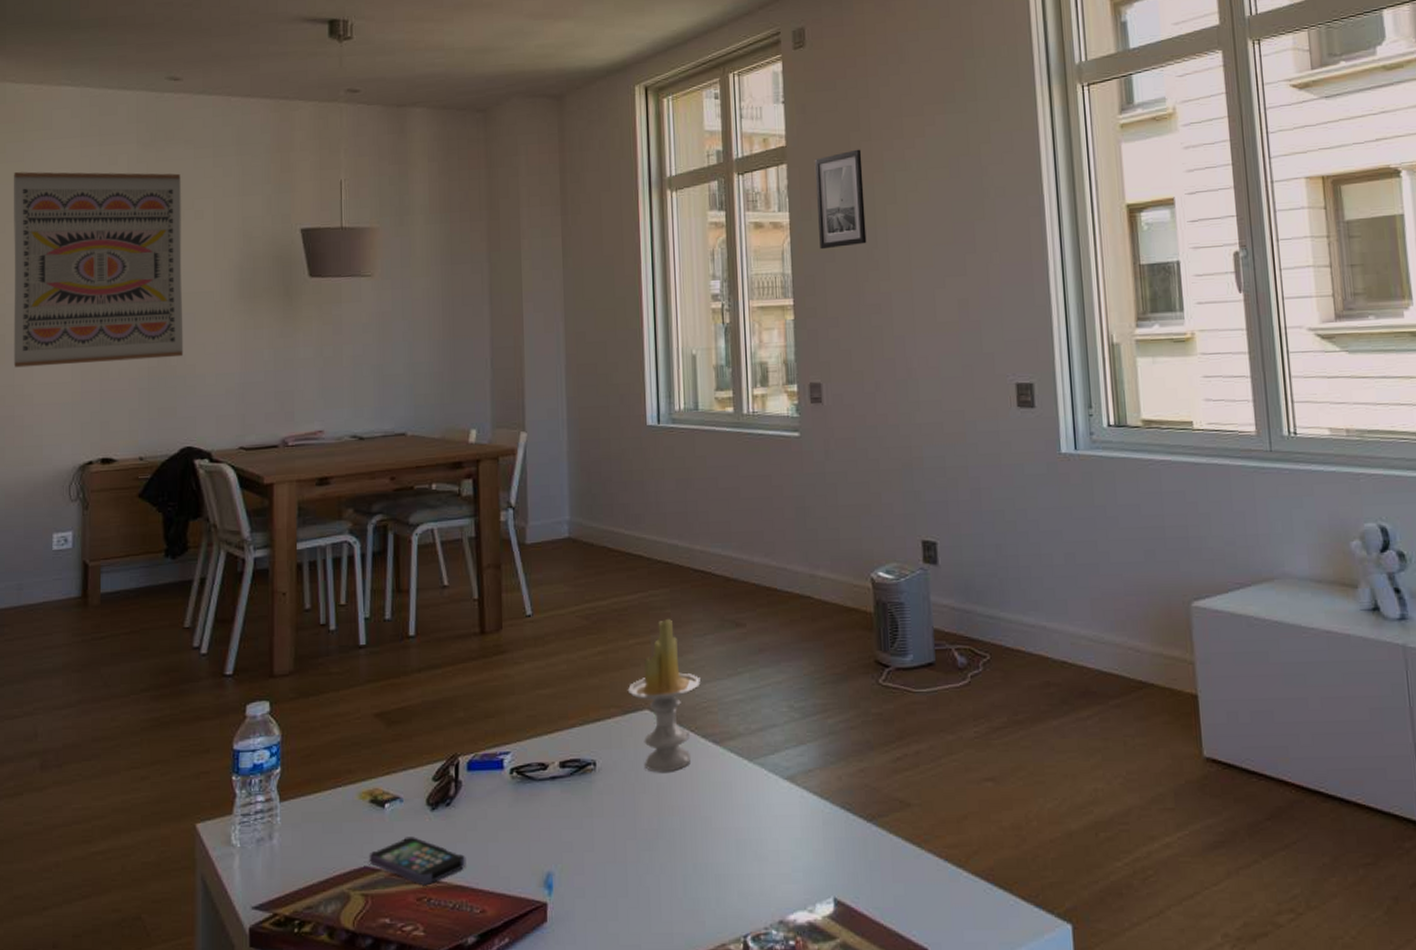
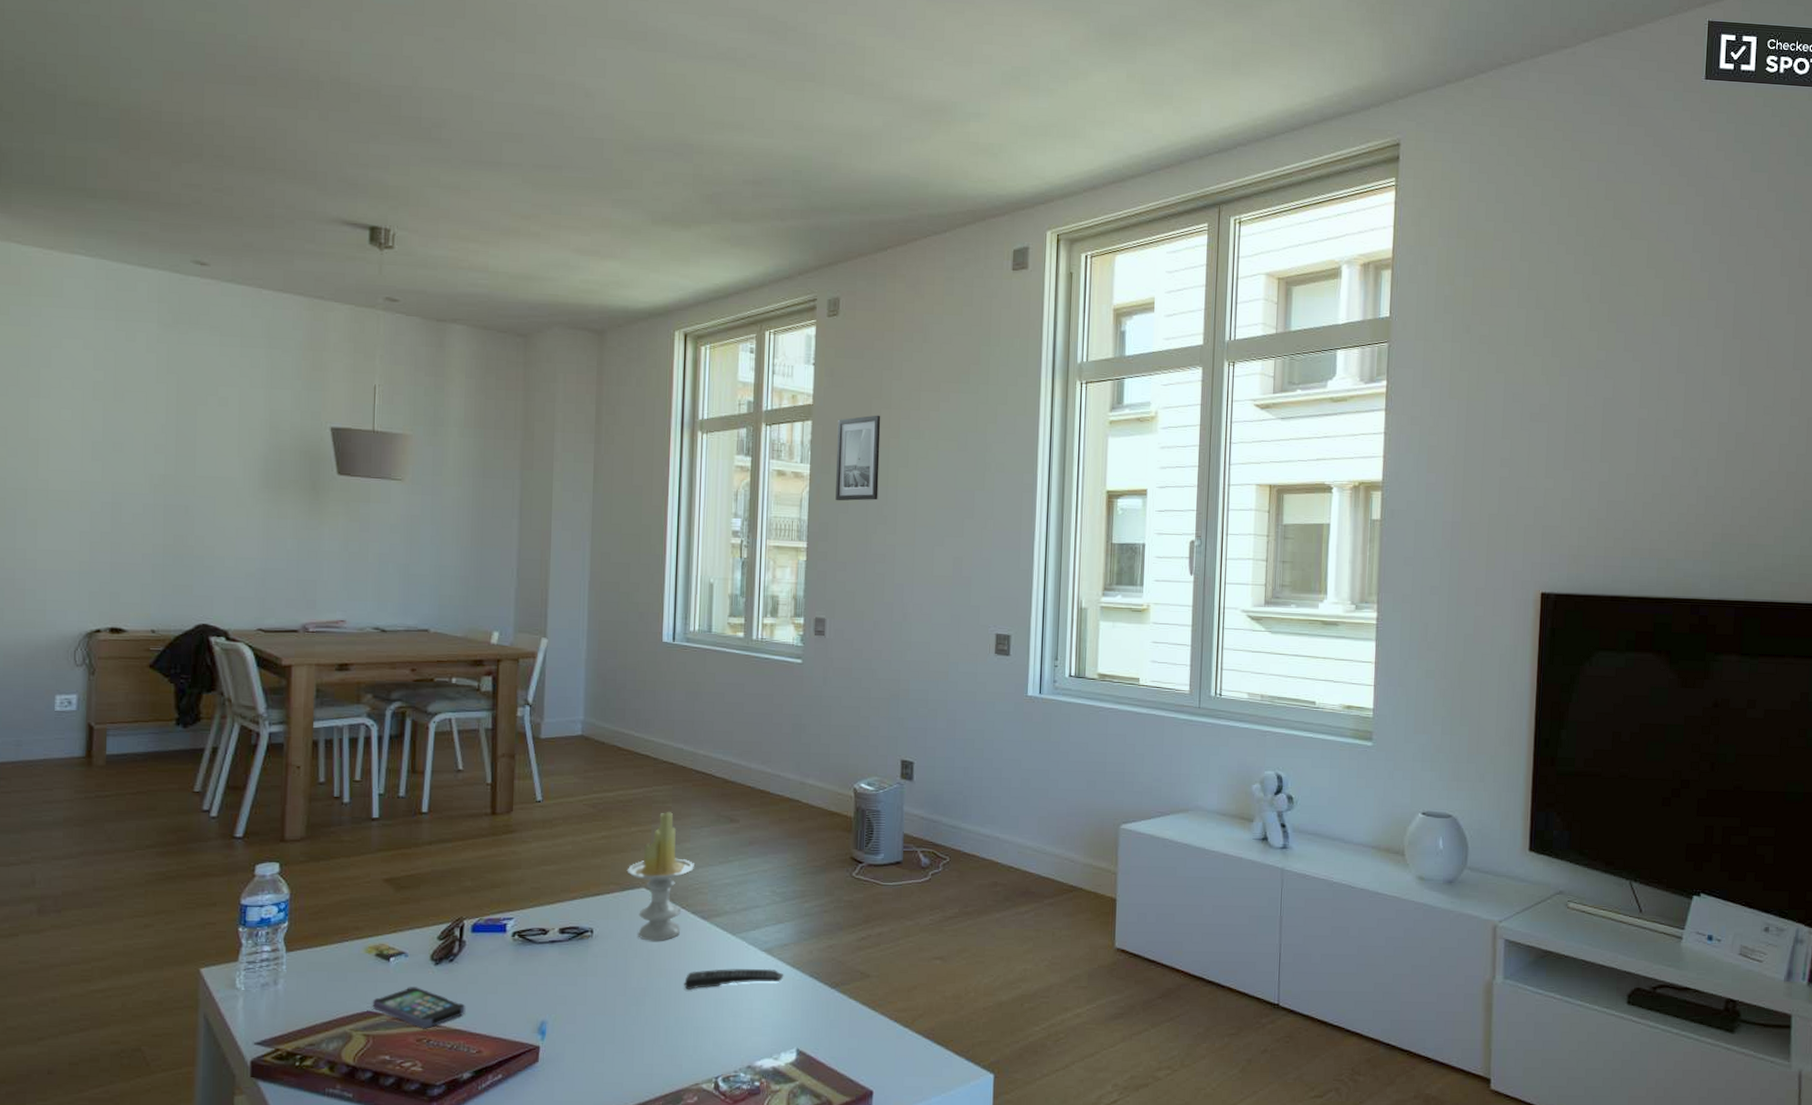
wall art: present [13,171,184,368] -> none [15,336,205,538]
remote control: none [700,800,812,829] -> present [684,968,784,989]

